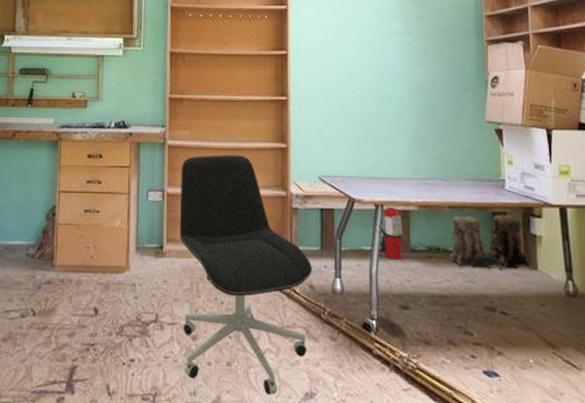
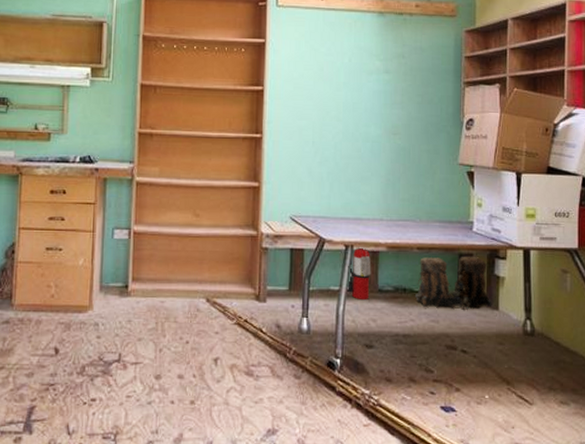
office chair: present [179,155,313,395] -> none [145,192,281,433]

